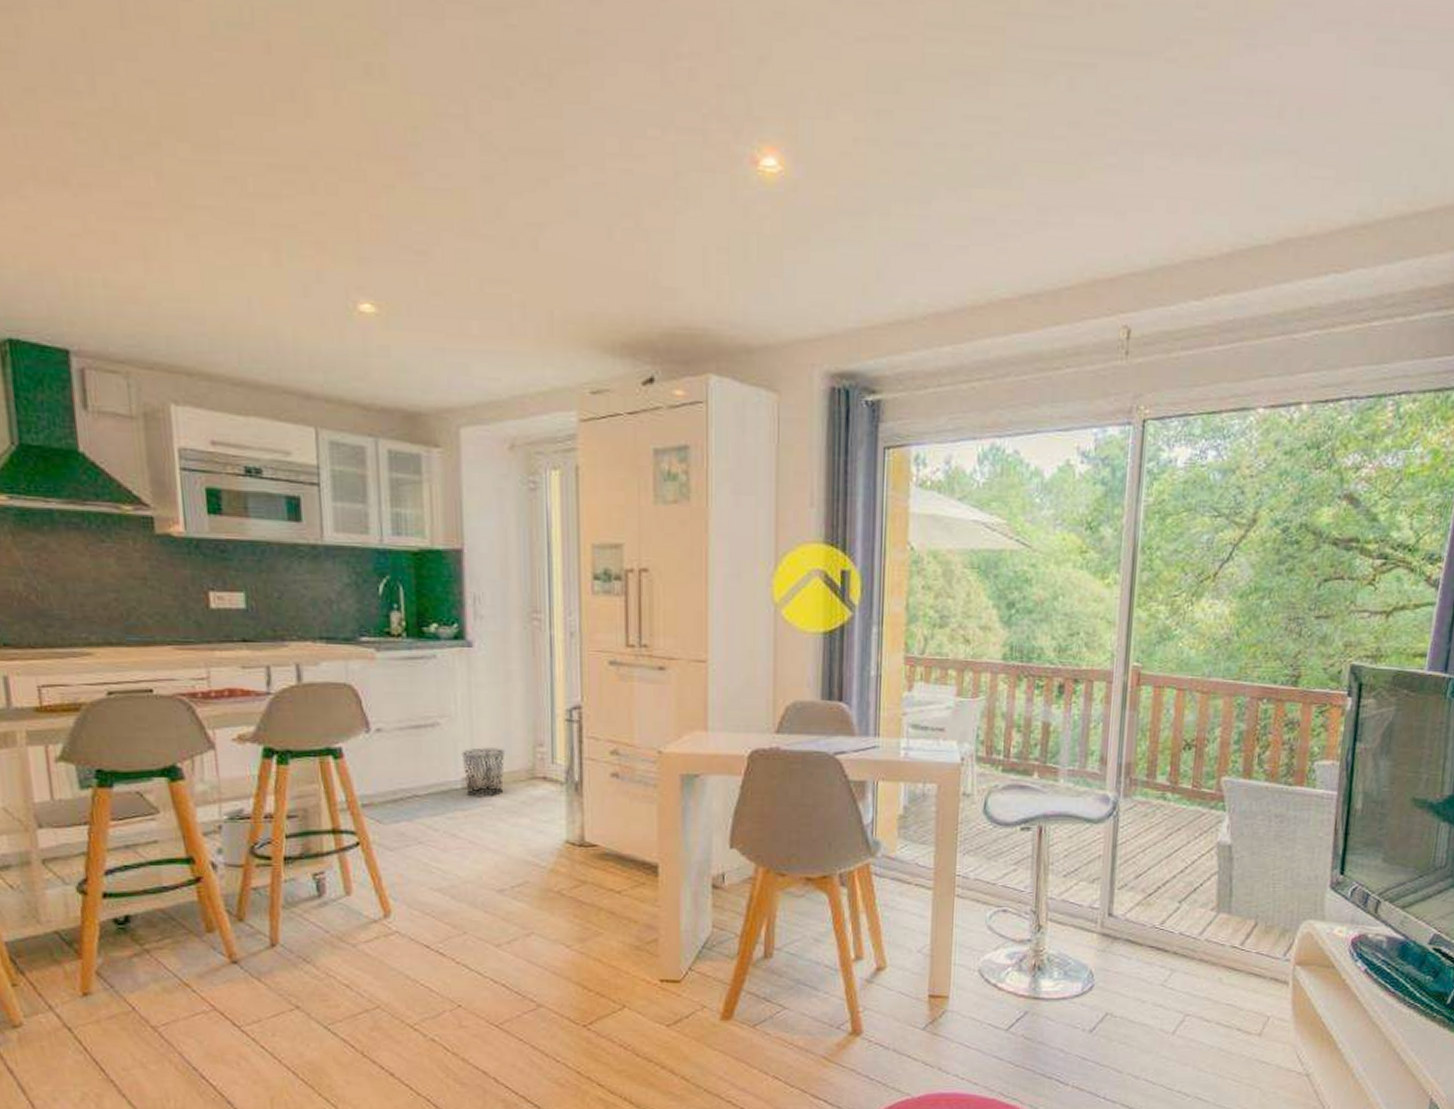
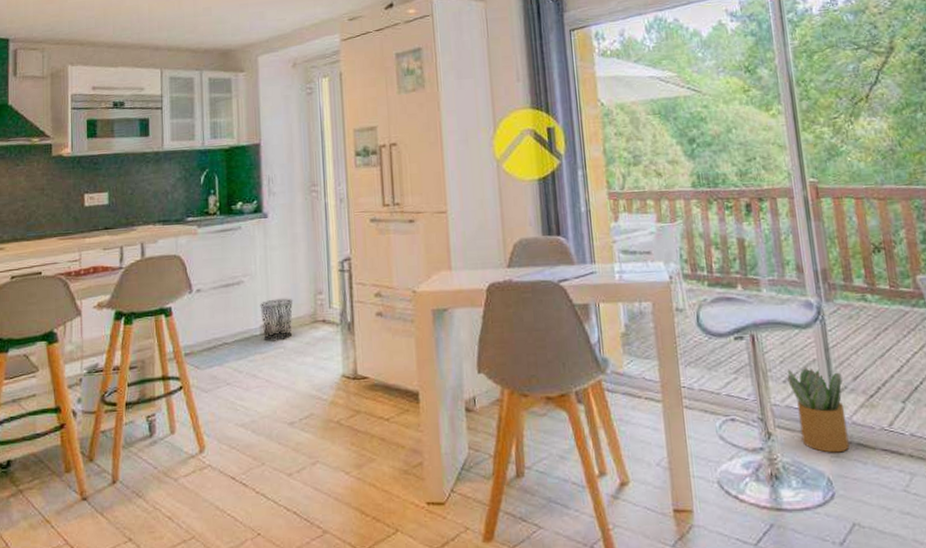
potted plant: none [1068,863,1125,947] -> present [787,368,850,453]

